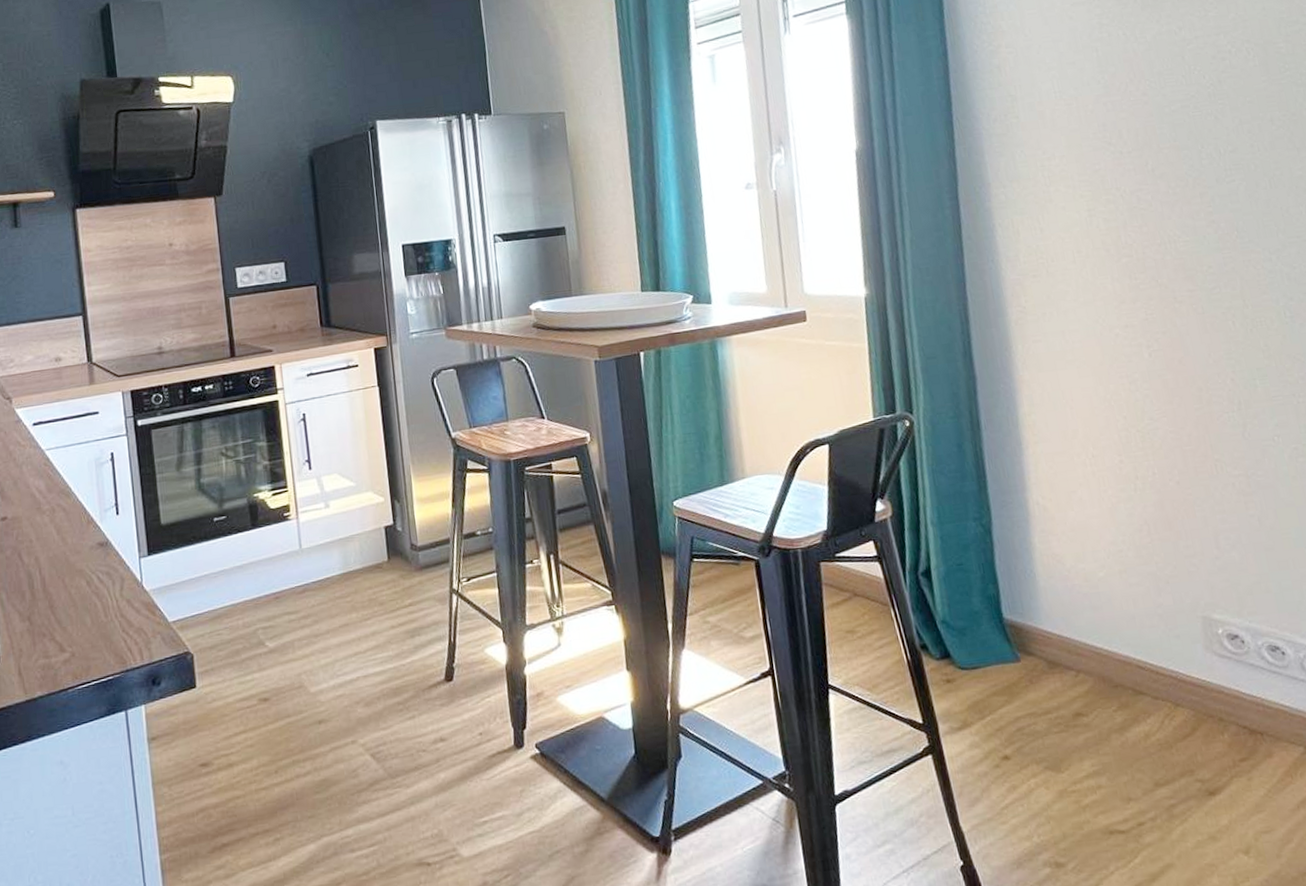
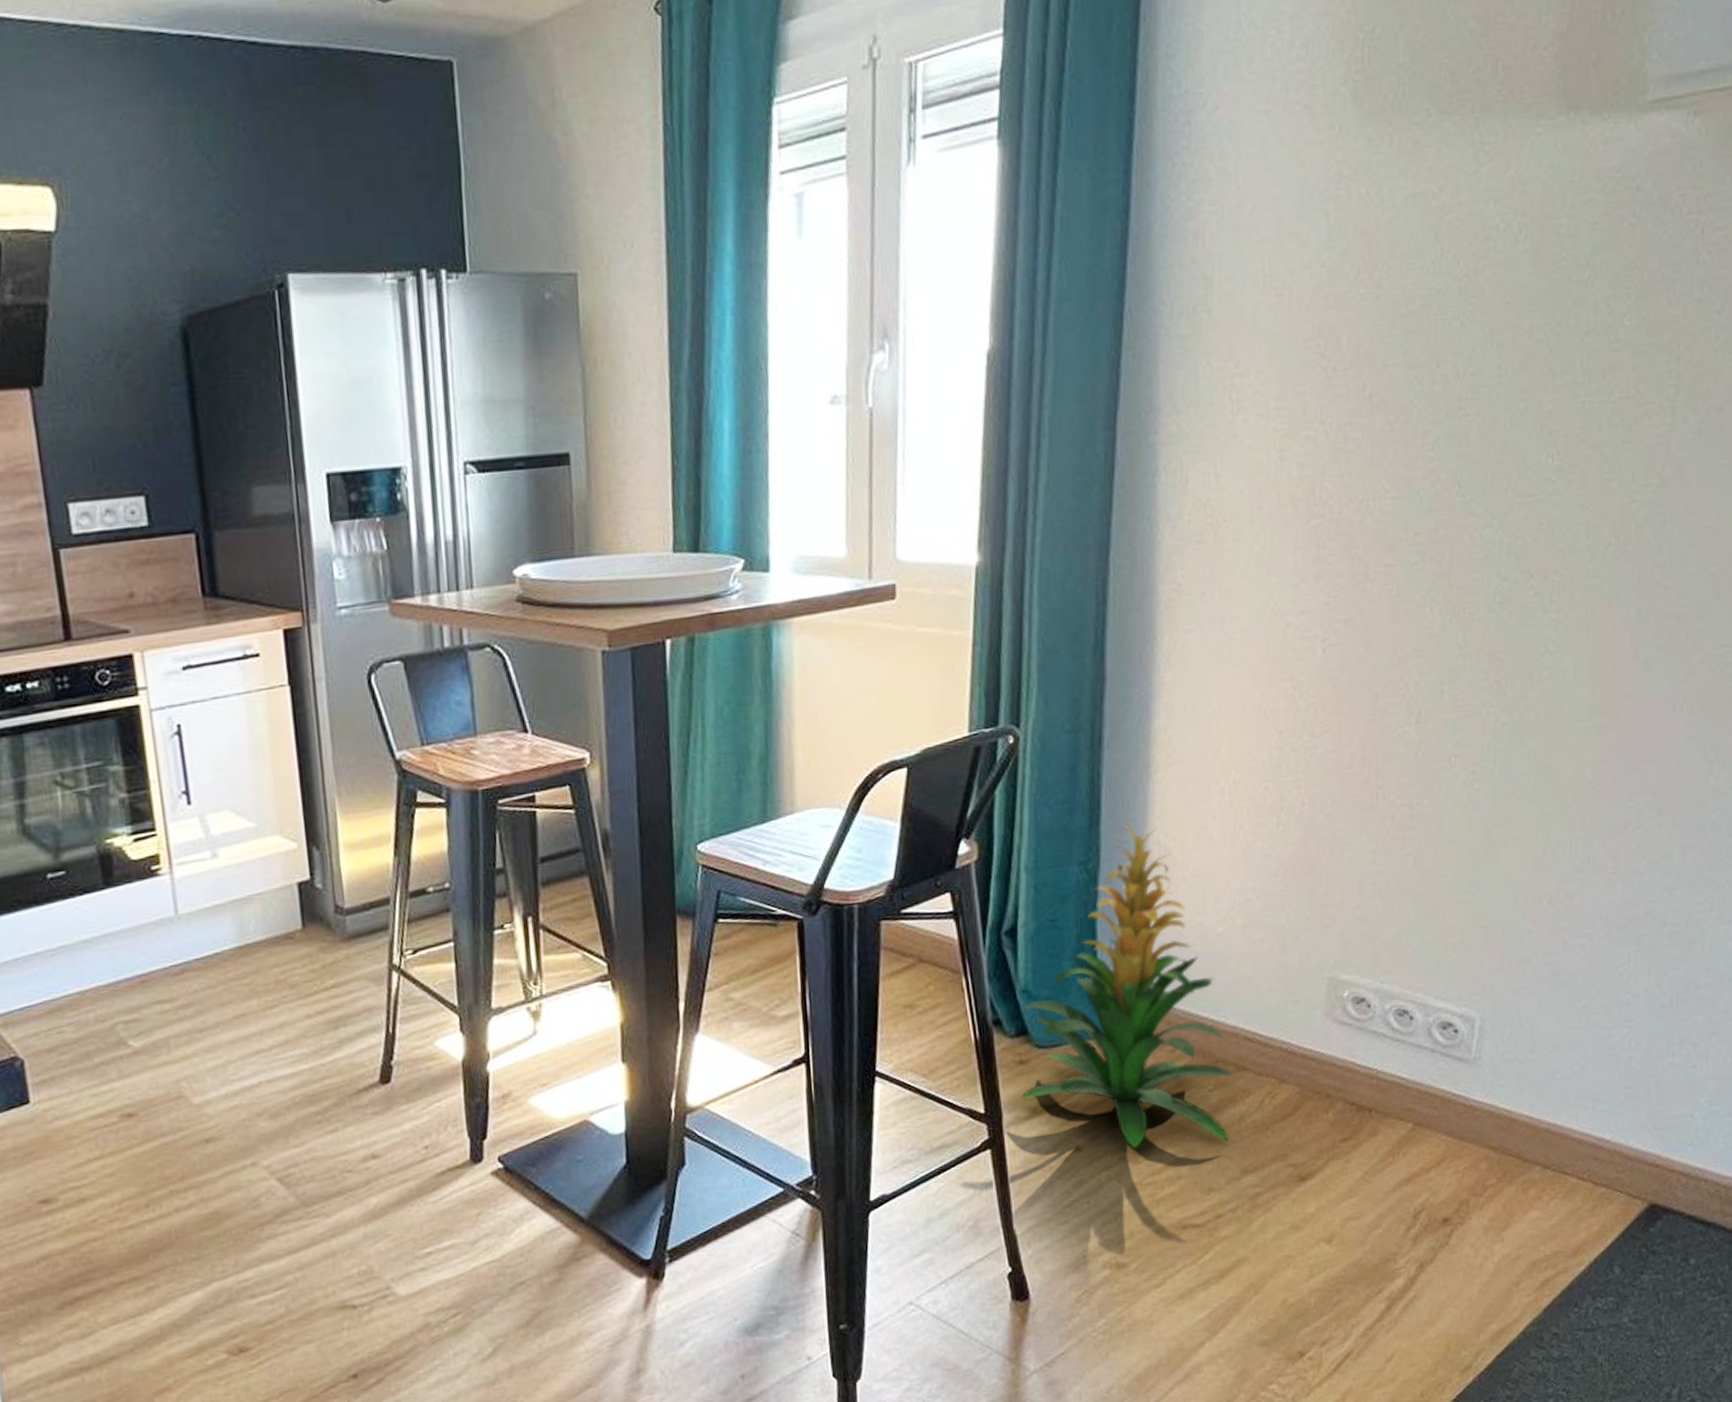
indoor plant: none [942,485,1139,760] -> present [1019,820,1234,1149]

